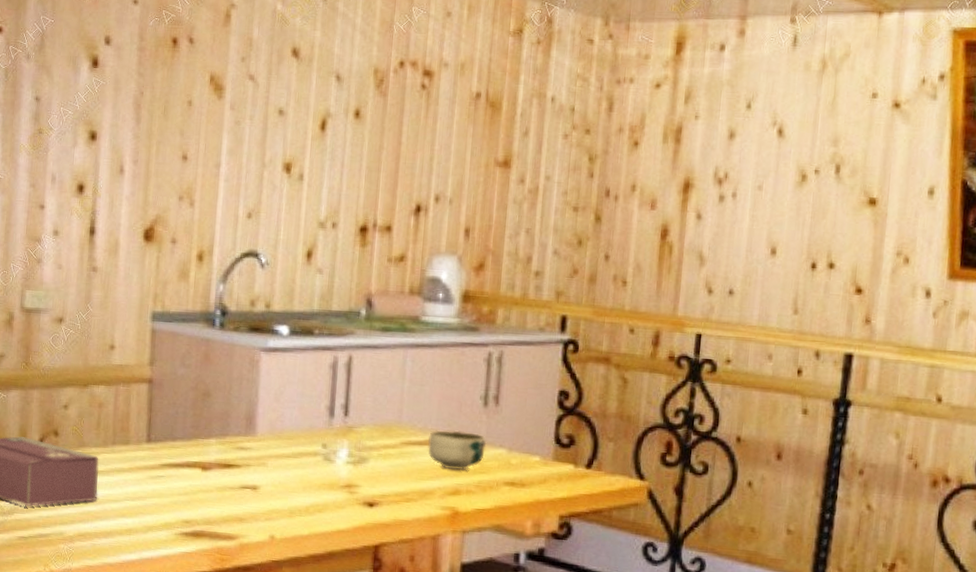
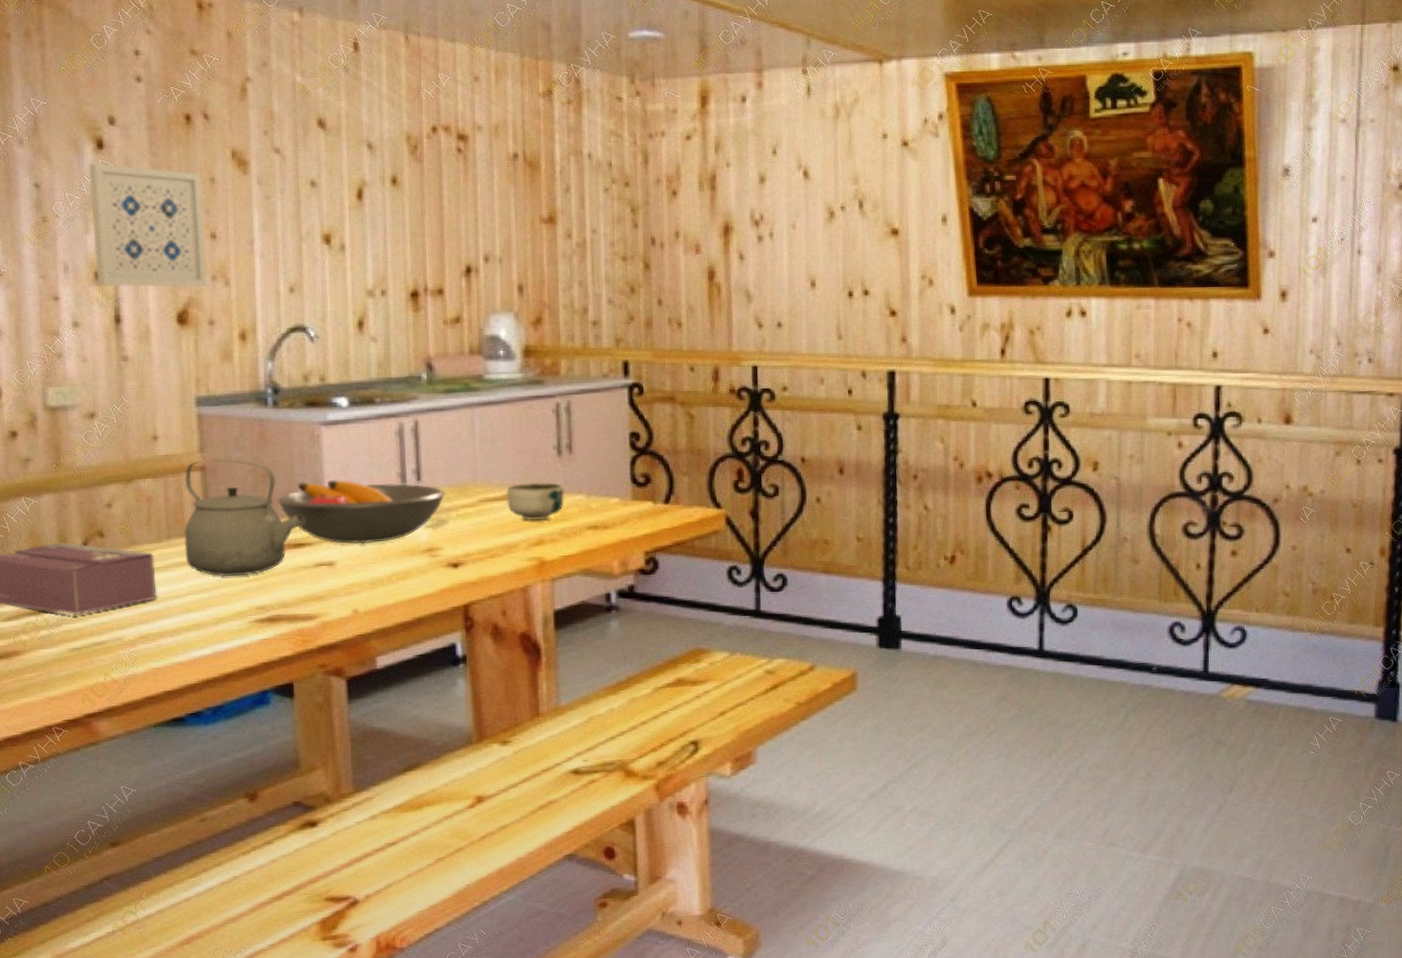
wall art: none [78,80,180,206] -> present [88,163,208,287]
tea kettle: none [126,373,237,489] -> present [184,459,306,577]
fruit bowl: none [213,404,371,473] -> present [277,479,446,545]

